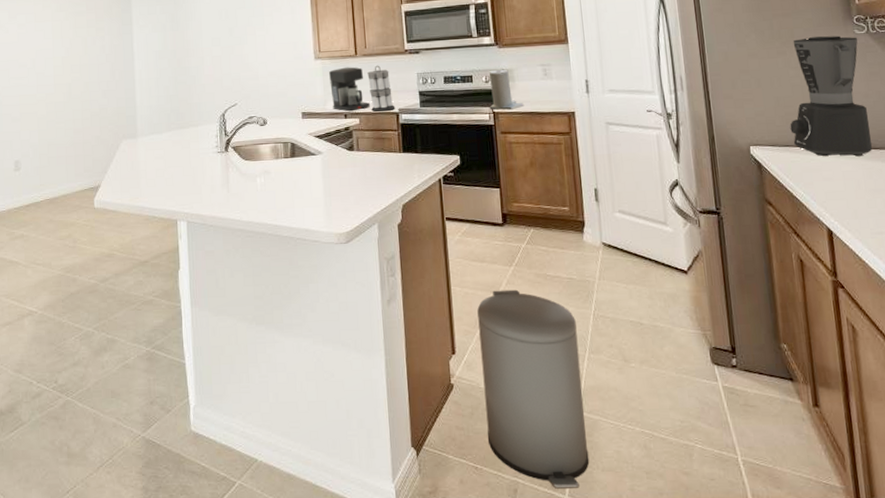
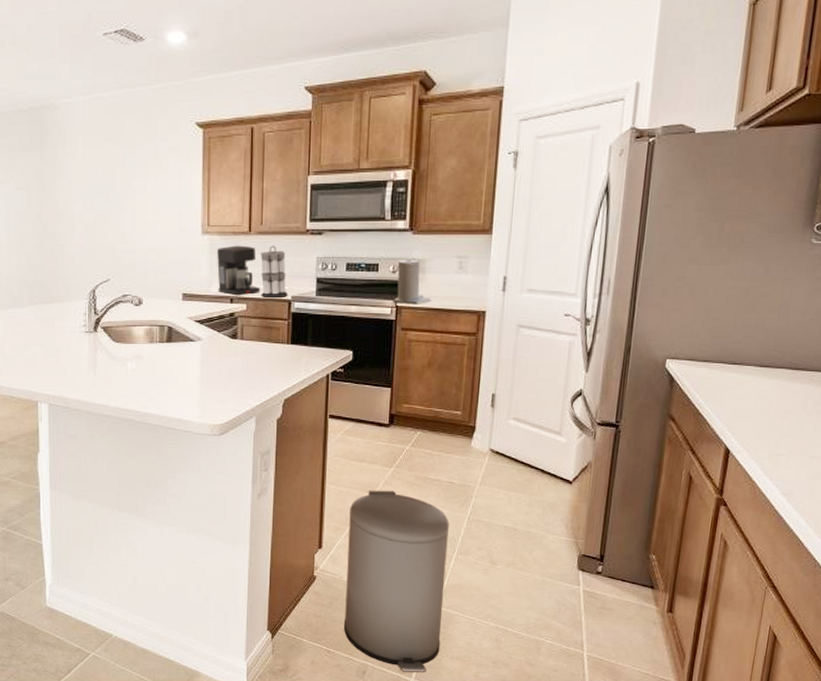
blender: present [790,35,872,157] -> none [713,244,812,376]

